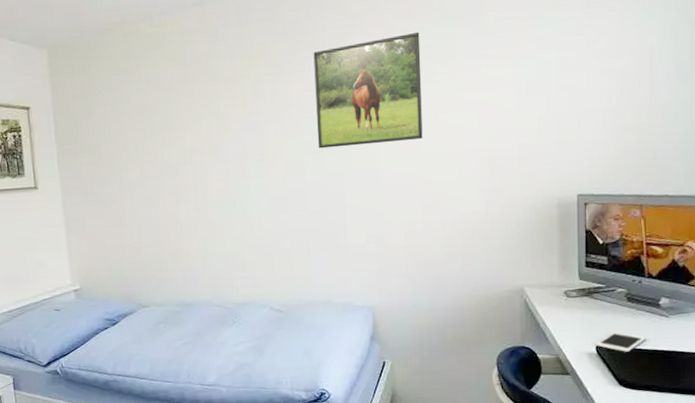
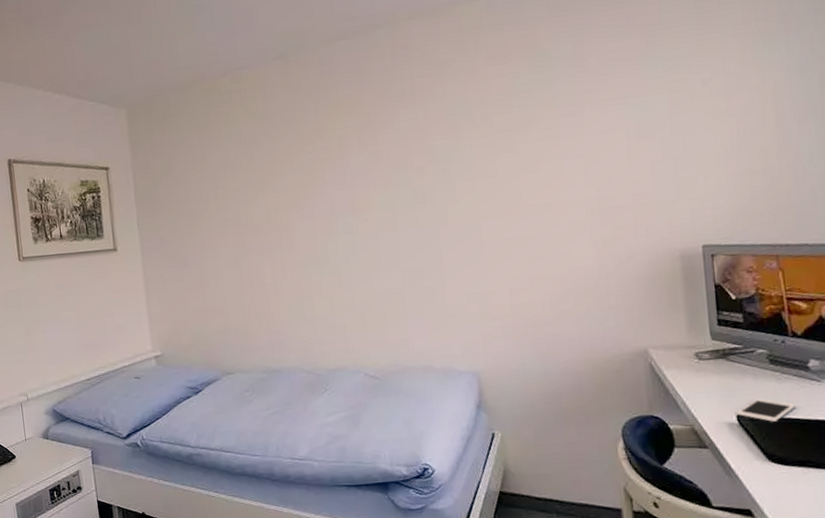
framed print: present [313,31,423,149] -> none [401,77,524,202]

